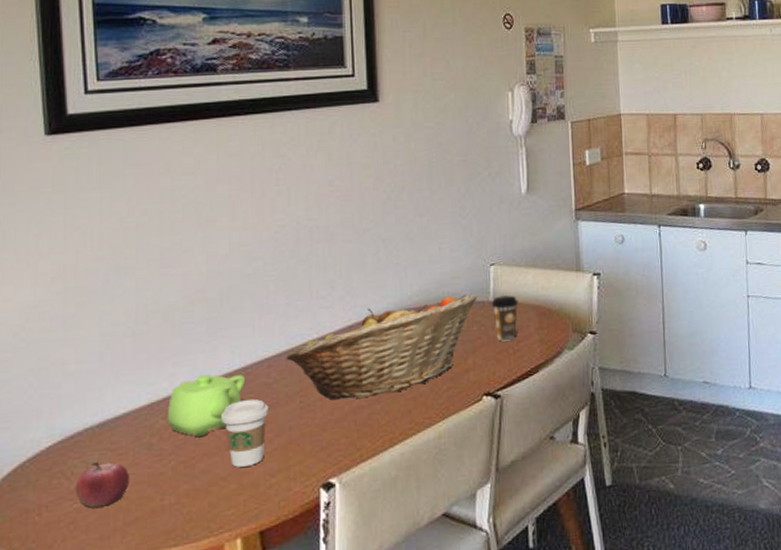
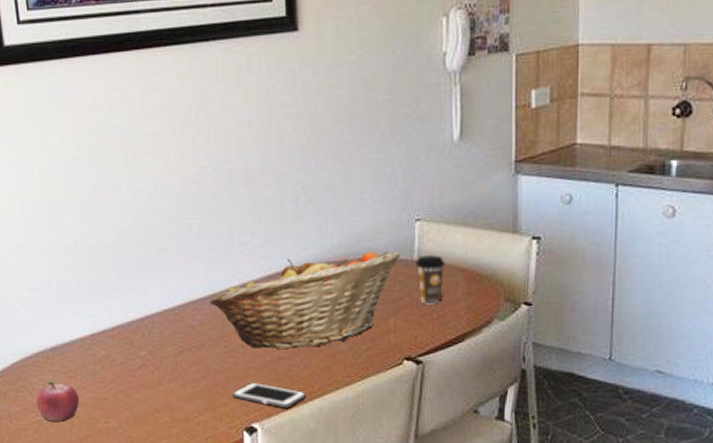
teapot: present [168,374,246,438] -> none [107,311,174,370]
coffee cup: present [222,399,270,467] -> none [154,339,196,402]
cell phone: none [309,435,386,459] -> present [233,382,306,409]

